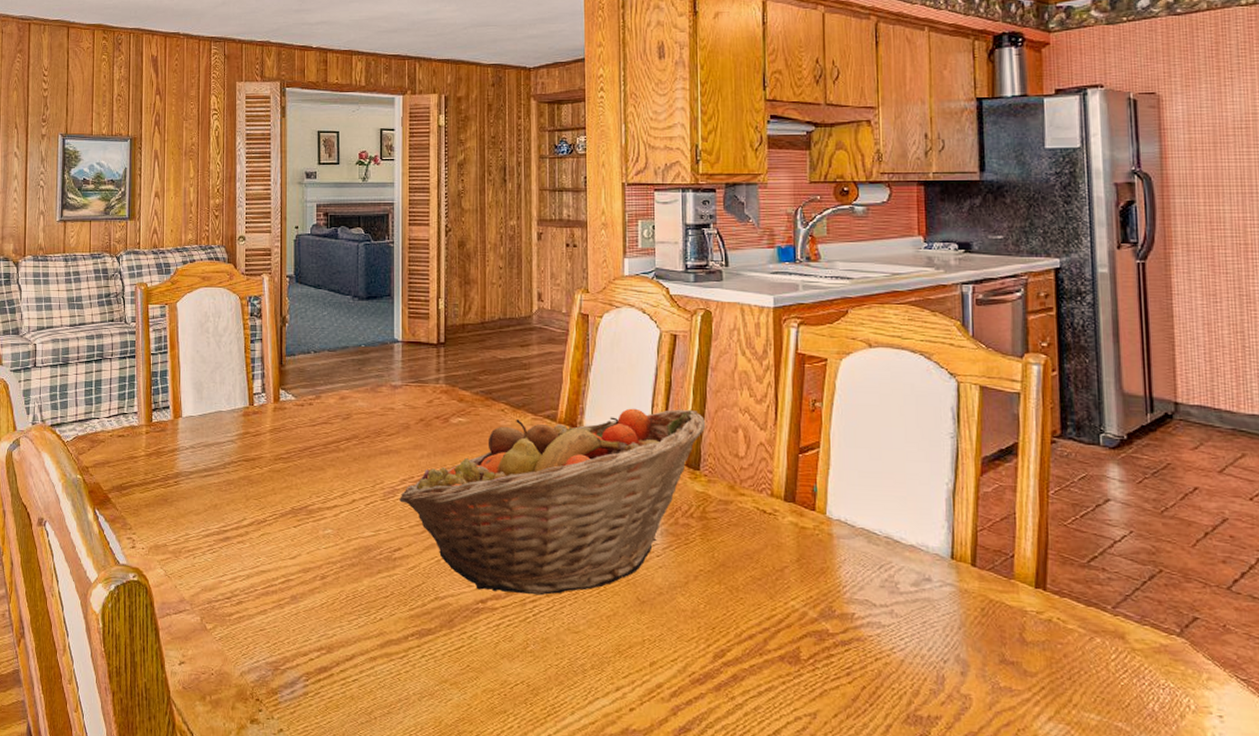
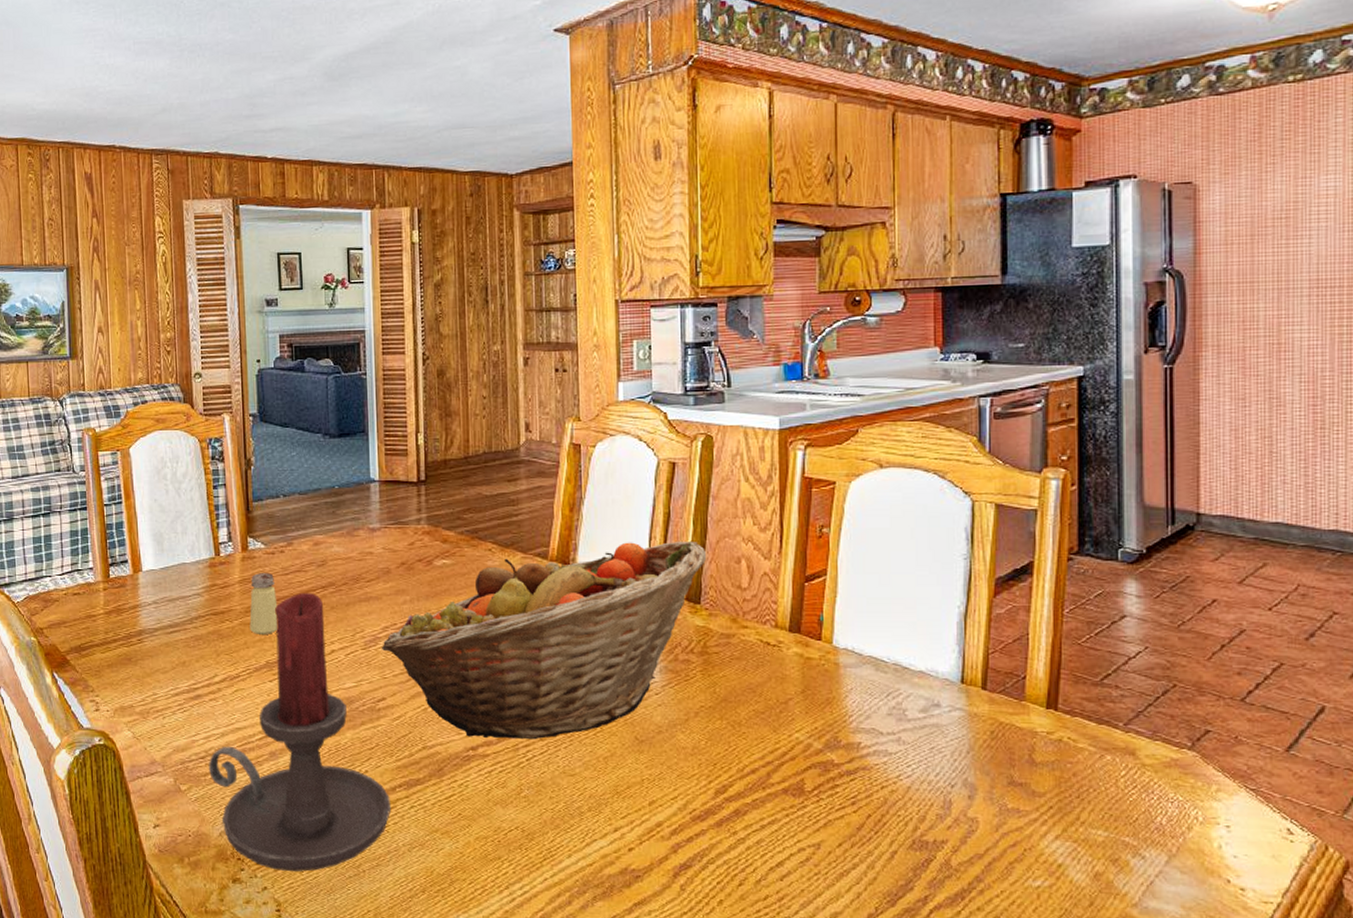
candle holder: none [234,443,404,716] -> present [209,592,392,872]
saltshaker: none [278,423,304,482] -> present [249,573,278,634]

